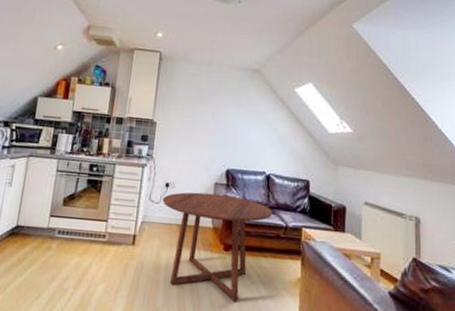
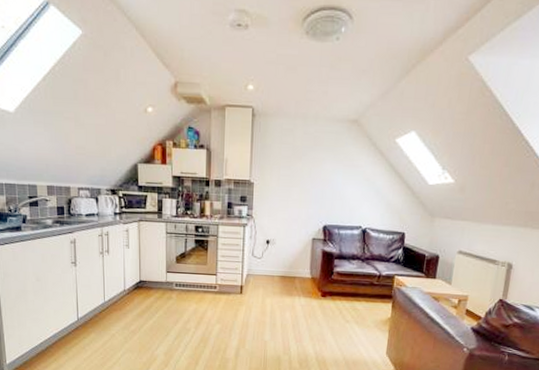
round table: present [162,192,272,302] -> none [264,247,367,337]

